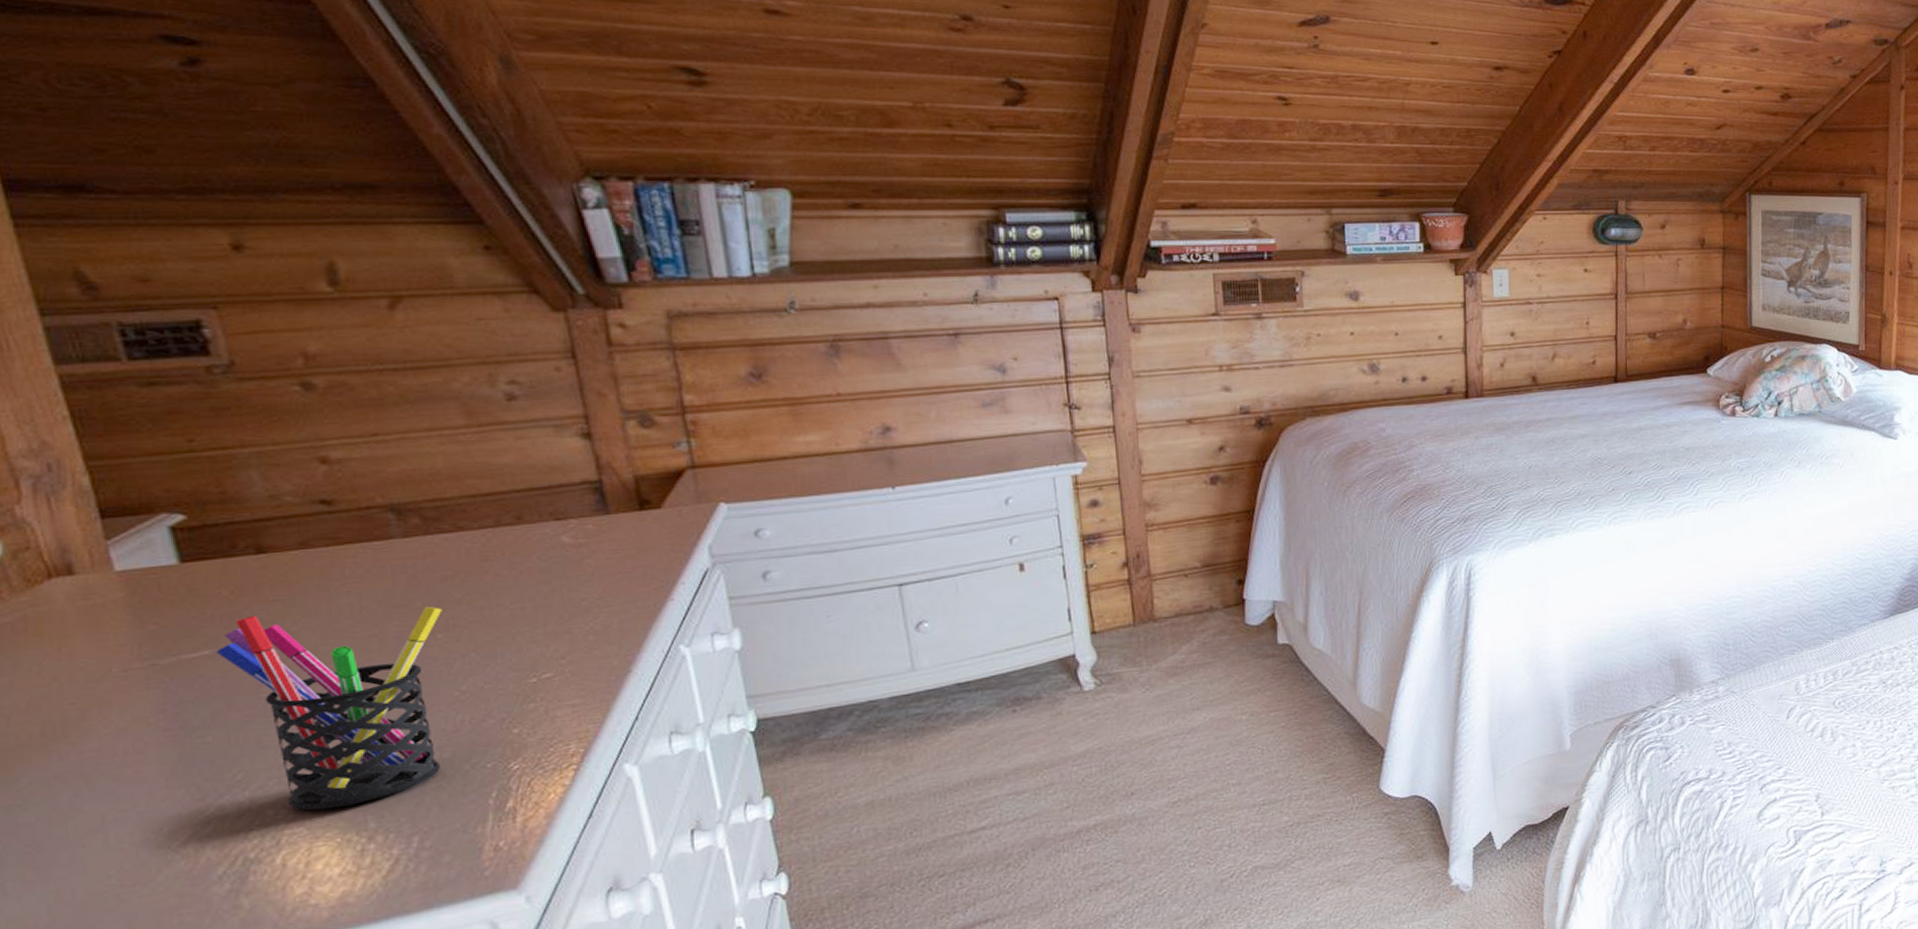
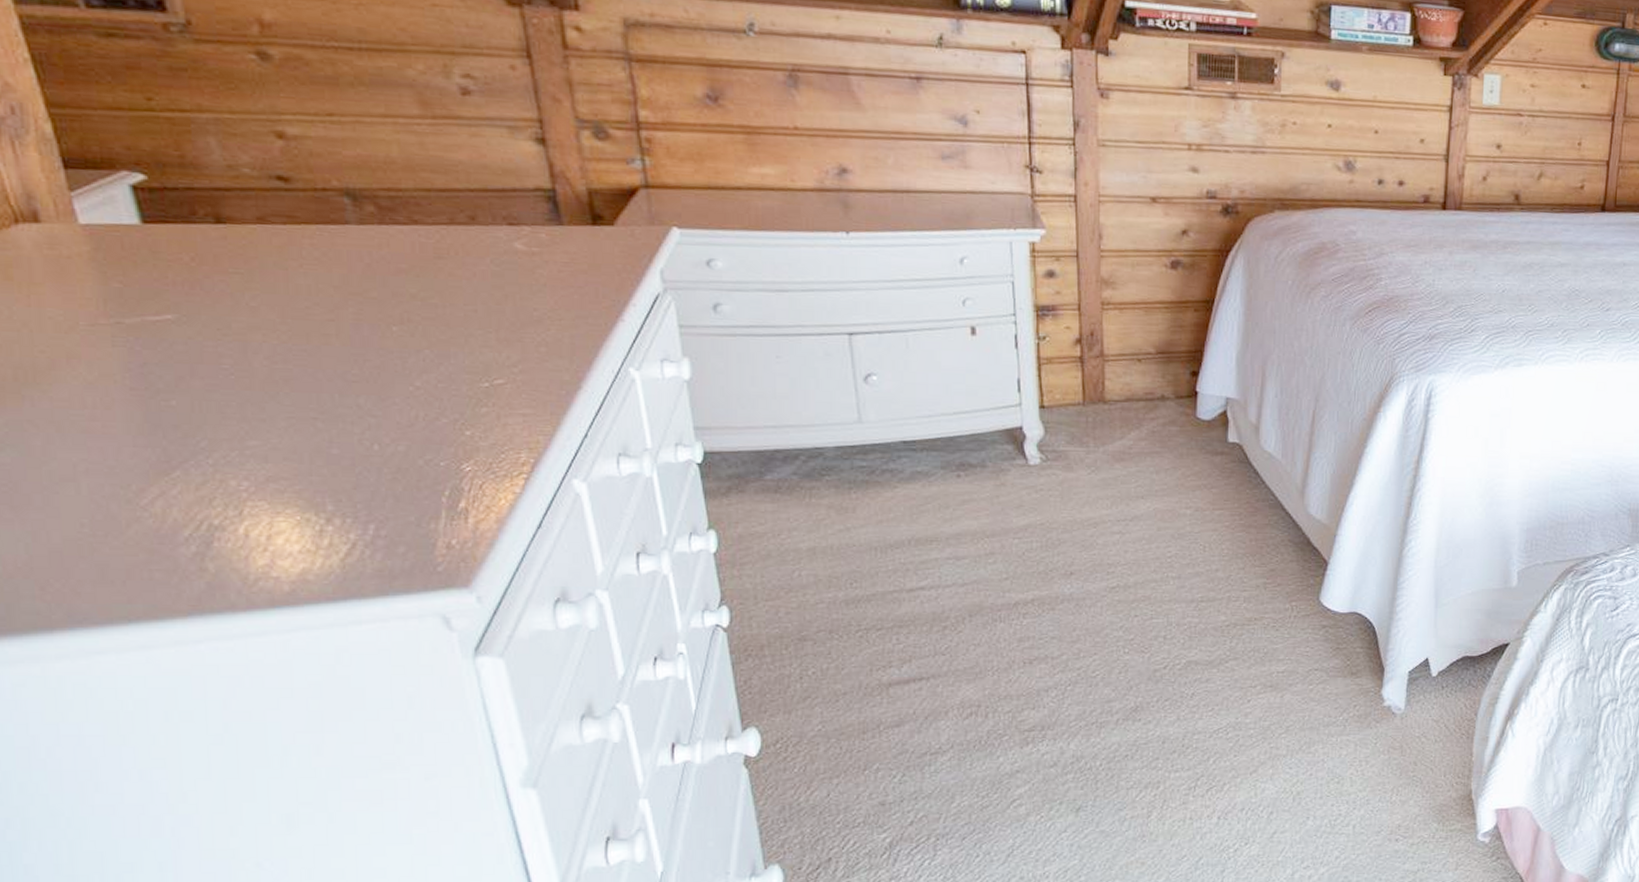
pen holder: present [216,606,443,810] -> none [178,285,397,487]

